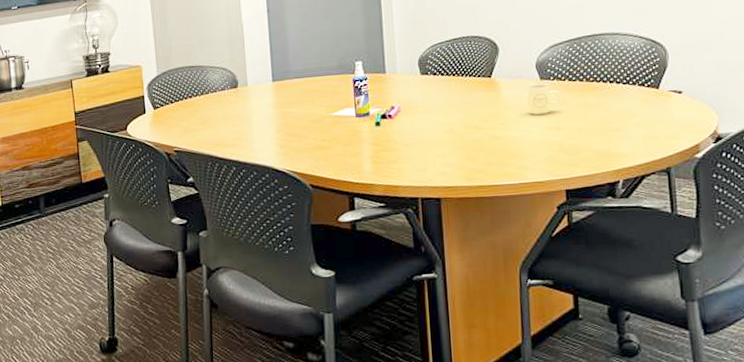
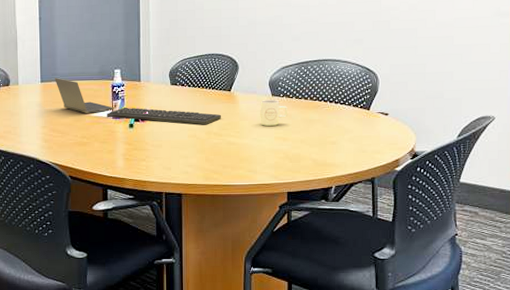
laptop computer: none [288,74,357,113] -> present [55,77,114,113]
computer keyboard: none [349,103,482,118] -> present [107,107,221,125]

